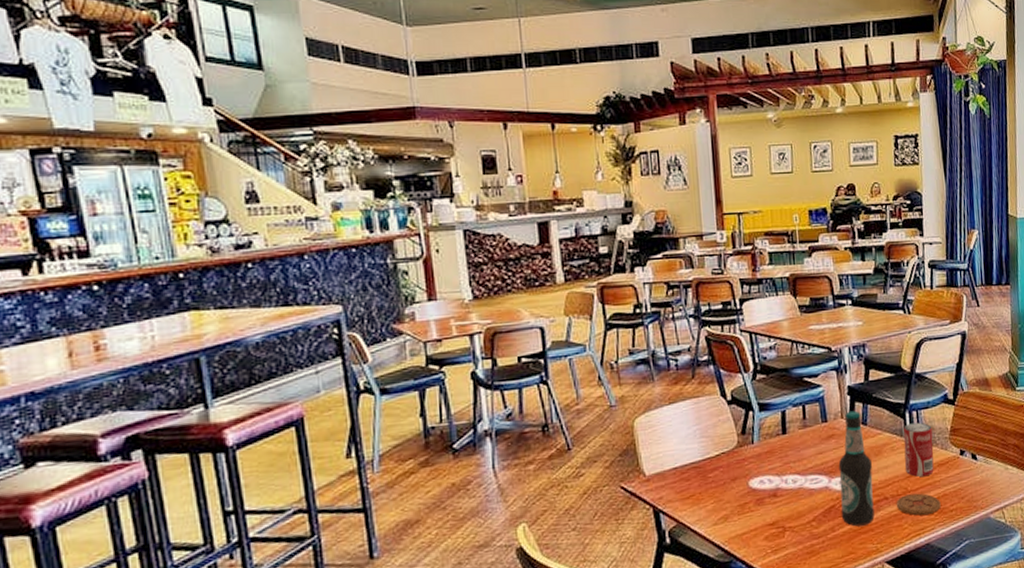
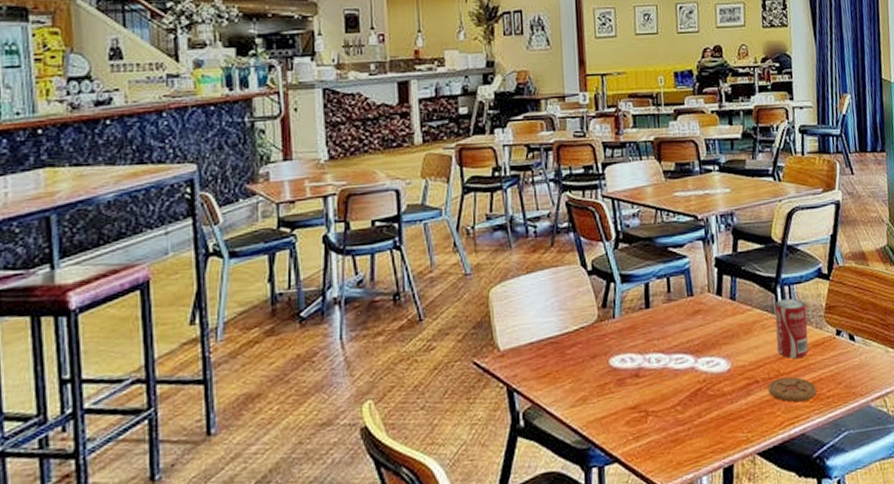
bottle: present [838,410,875,527] -> none [705,284,745,413]

